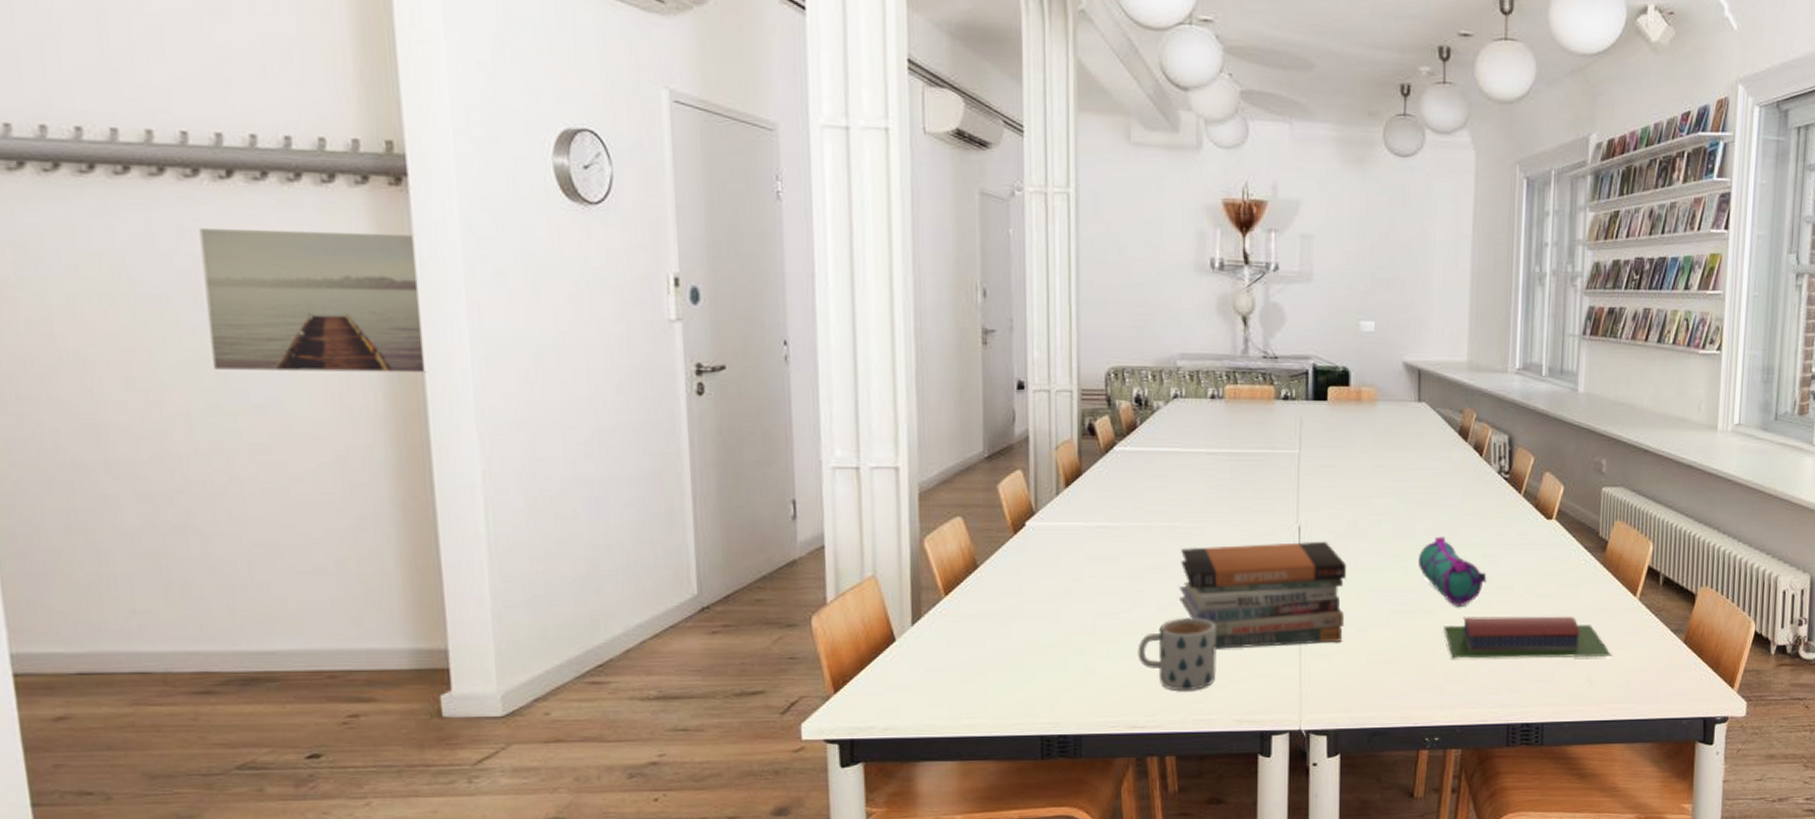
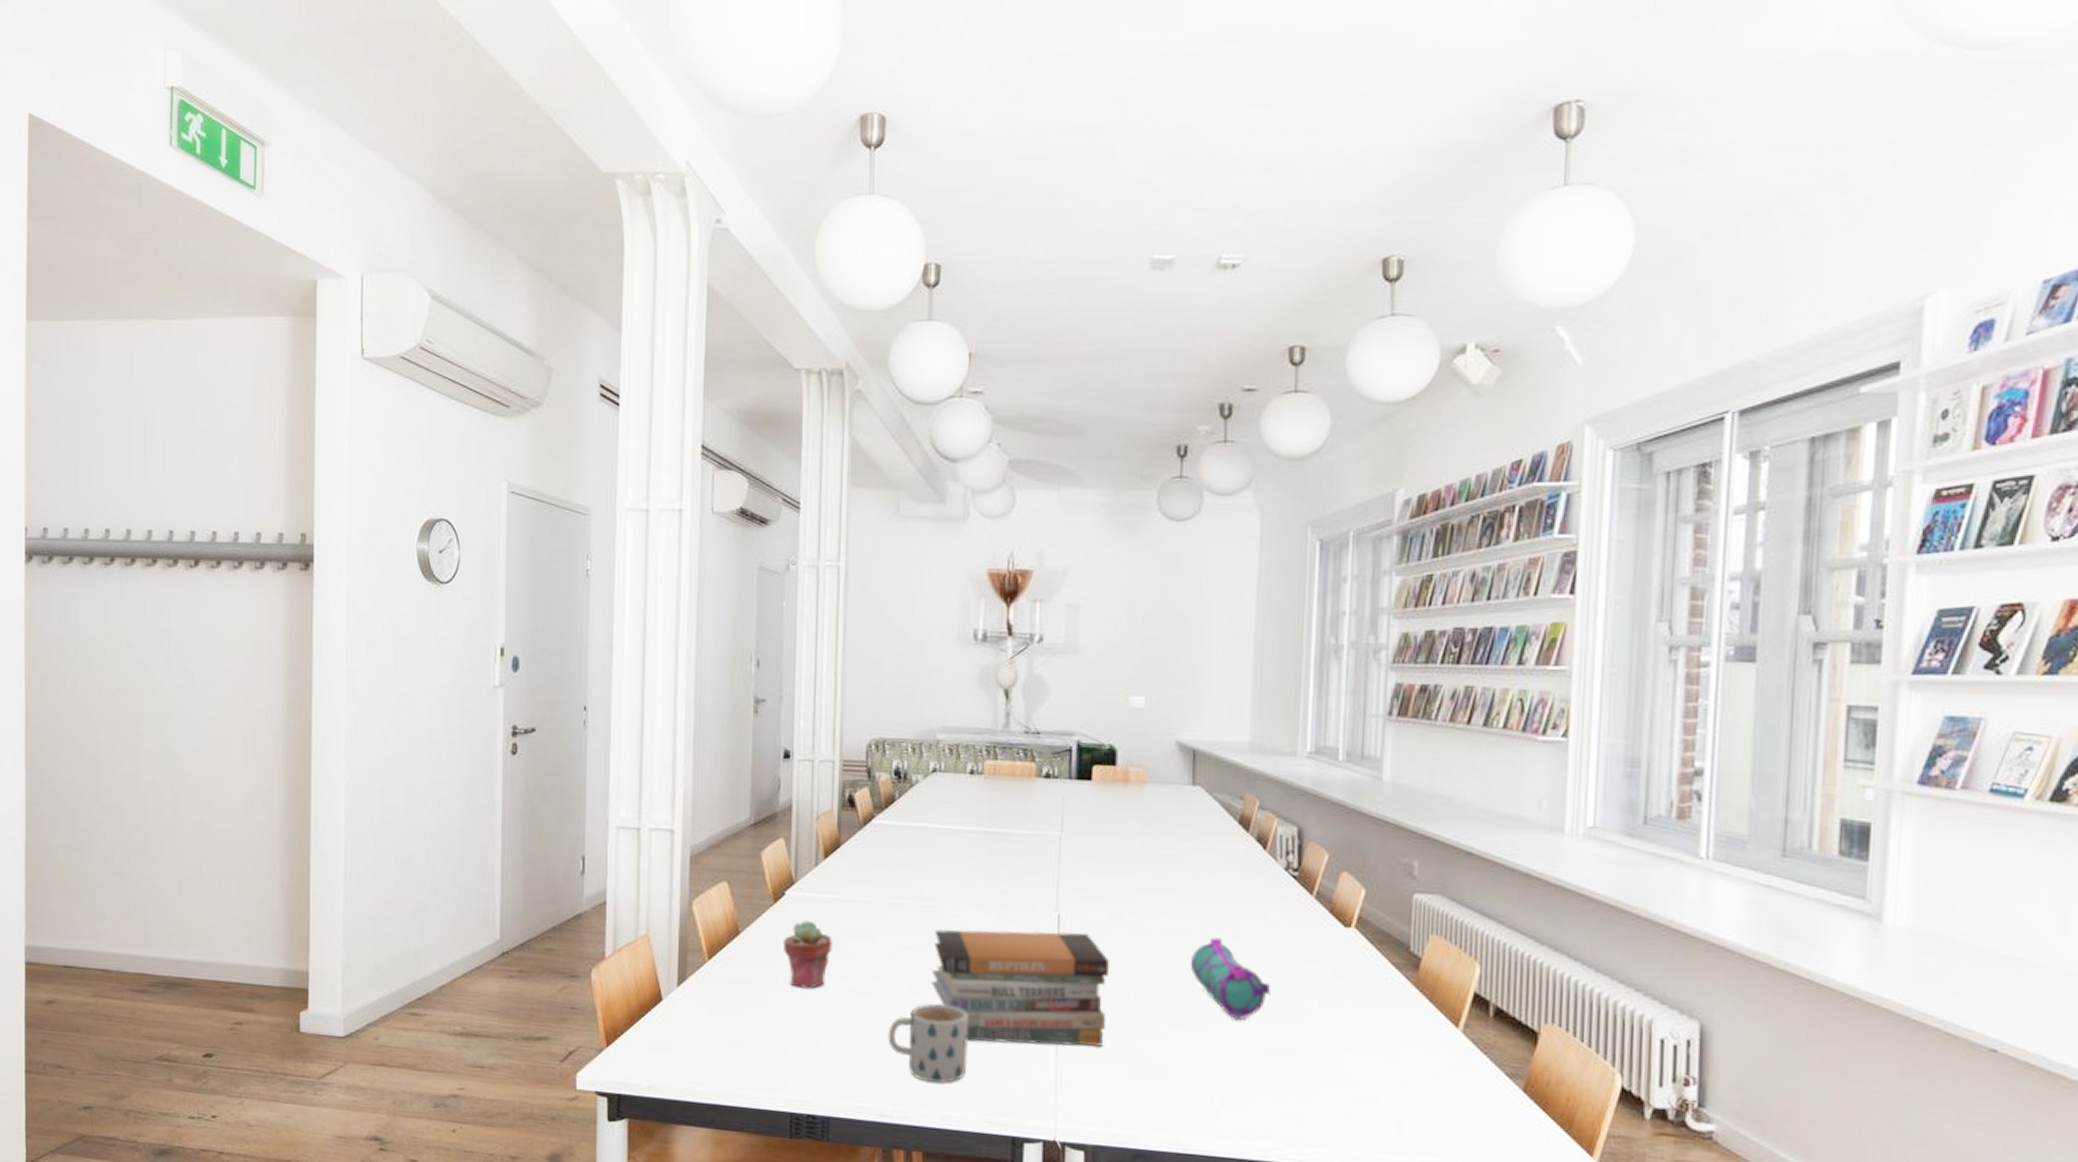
wall art: present [199,228,428,373] -> none [172,608,315,729]
potted succulent: none [1026,548,1077,615] -> present [783,920,832,989]
architectural model: present [1443,616,1612,659] -> none [1219,1031,1428,1099]

